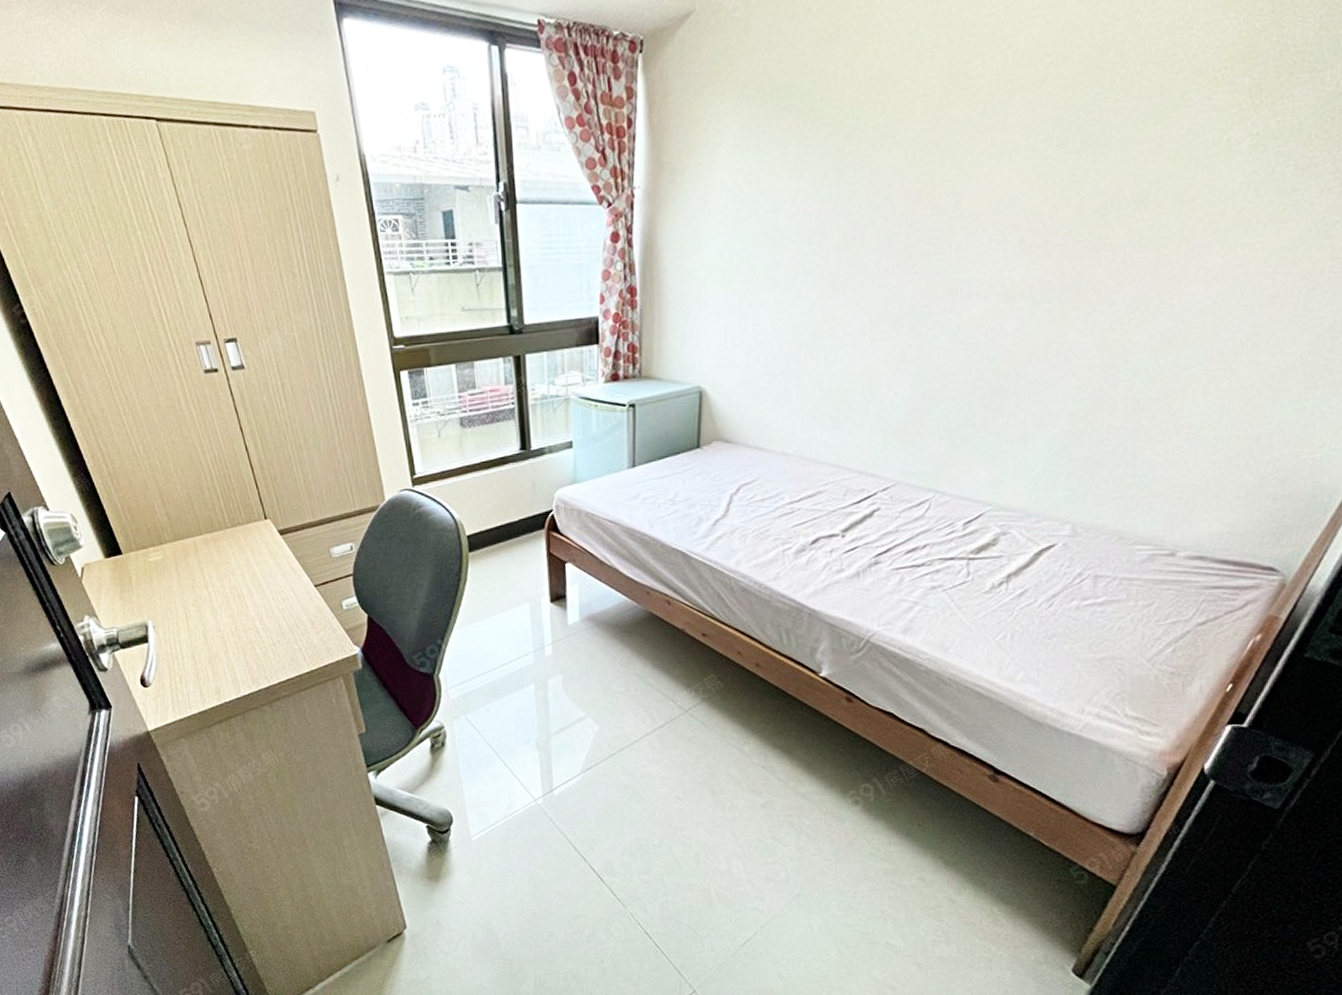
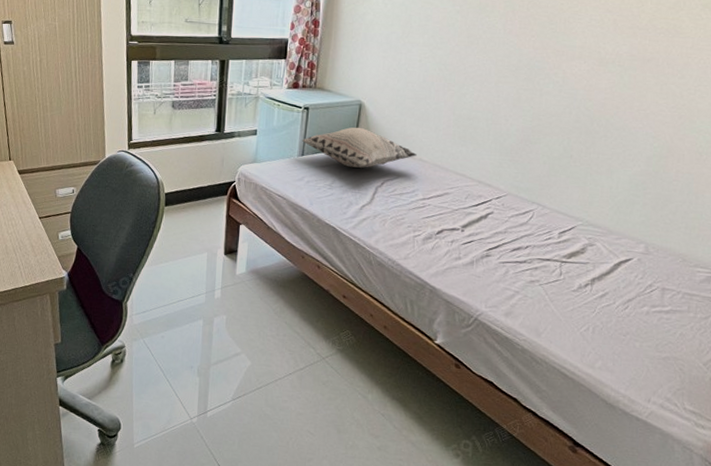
decorative pillow: none [630,421,778,474] -> present [301,127,417,168]

